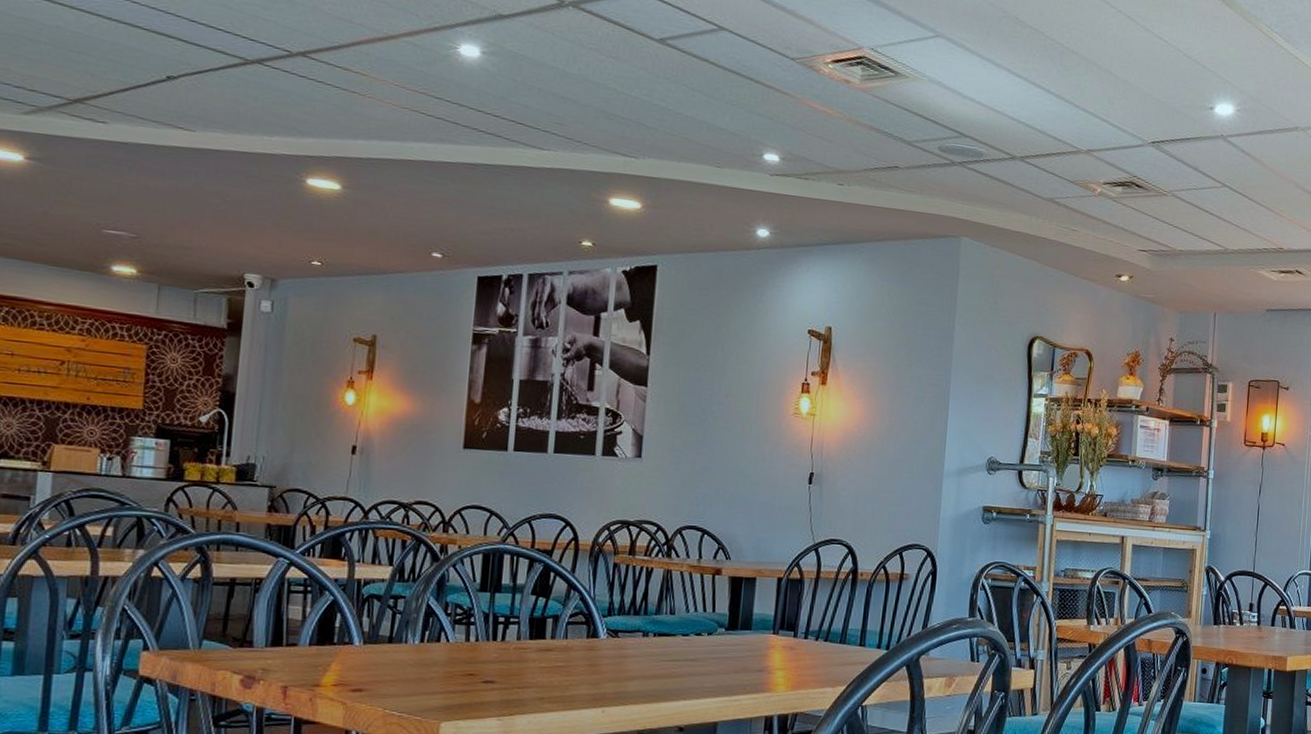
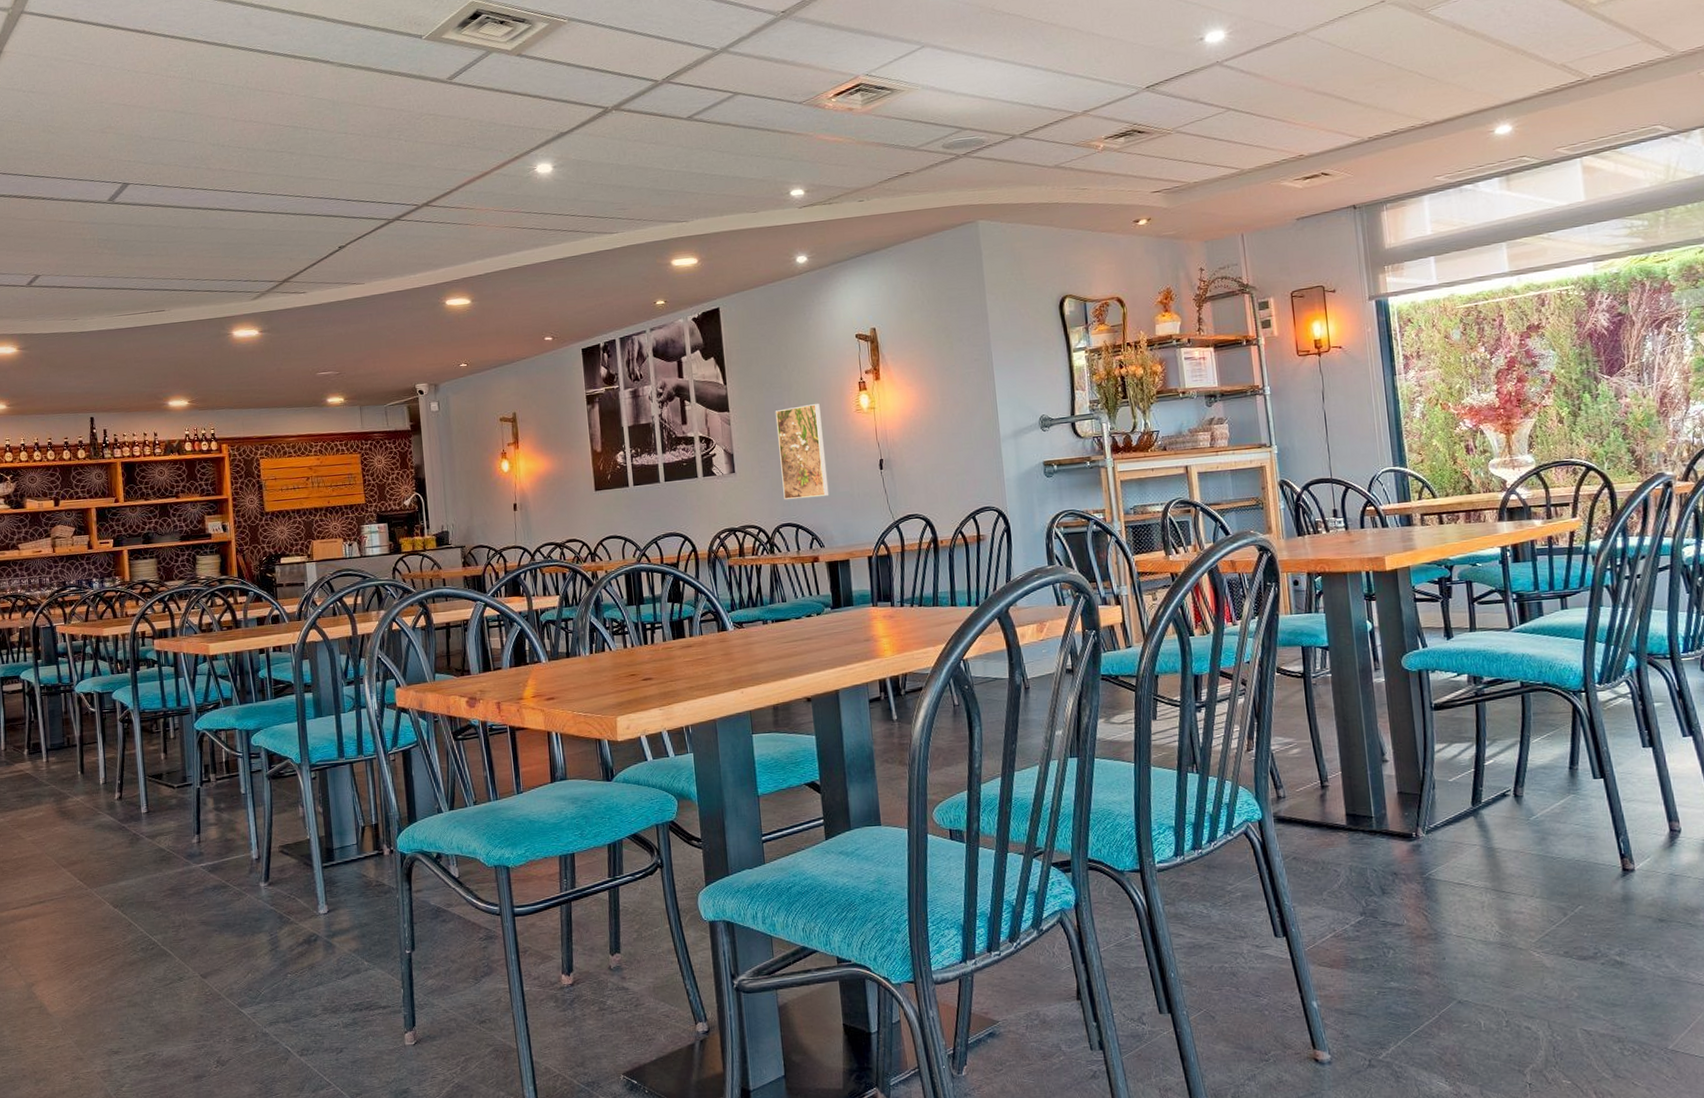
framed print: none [694,396,754,503] -> present [775,403,829,500]

